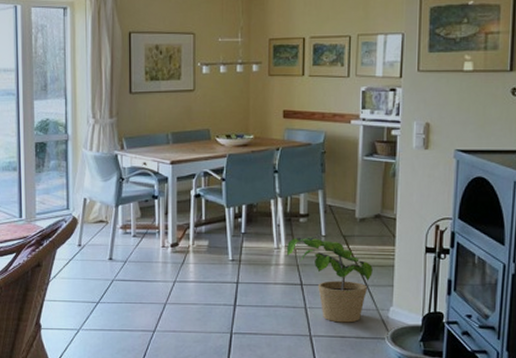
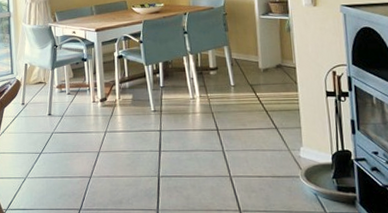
potted plant: present [286,237,373,323] -> none [201,87,281,164]

